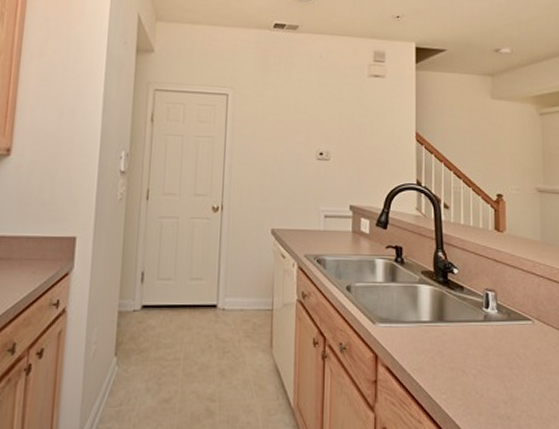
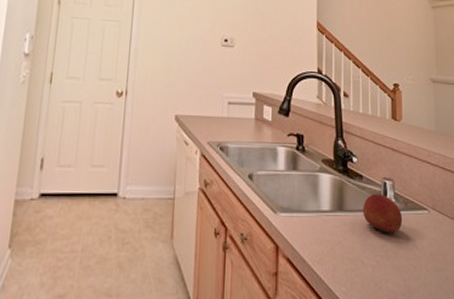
fruit: none [464,304,506,343] -> present [363,193,403,233]

